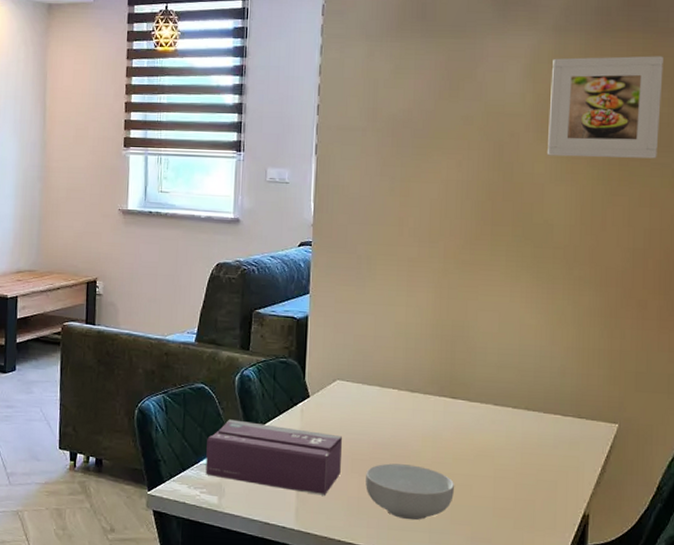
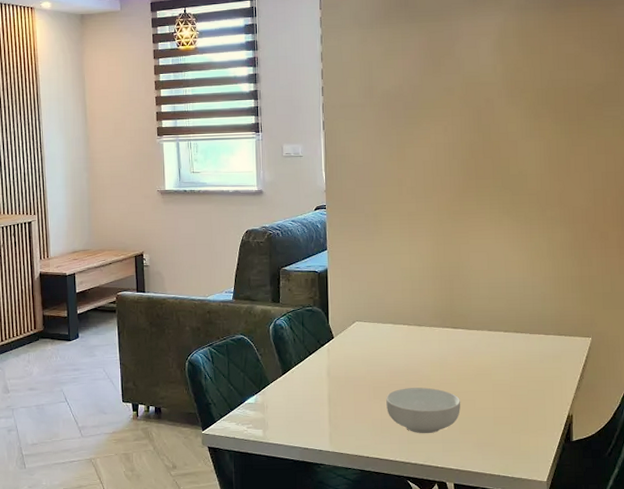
tissue box: present [205,419,343,496] -> none [249,363,365,420]
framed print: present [548,56,663,159] -> none [517,25,609,117]

